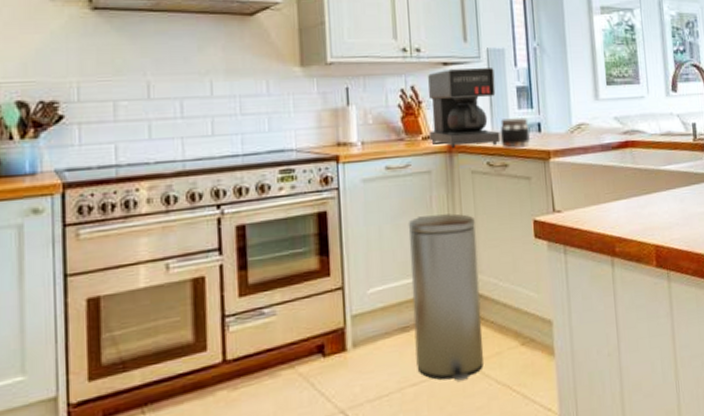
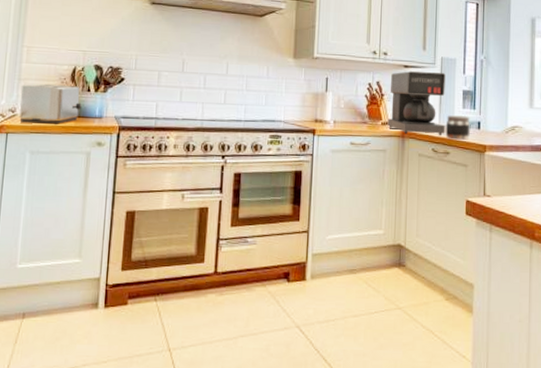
pedal bin: present [408,213,484,381] -> none [359,185,417,320]

